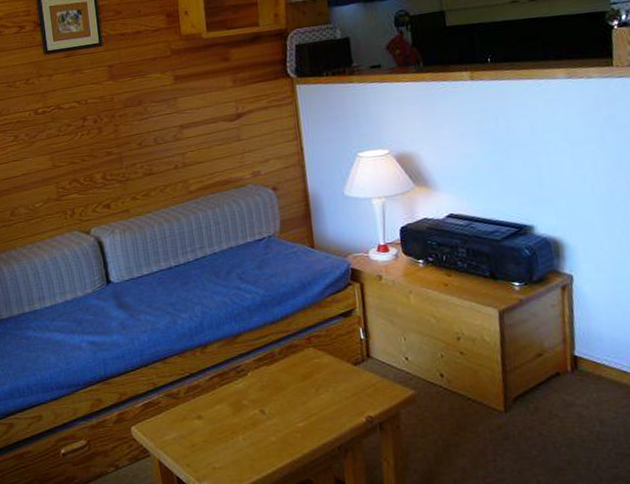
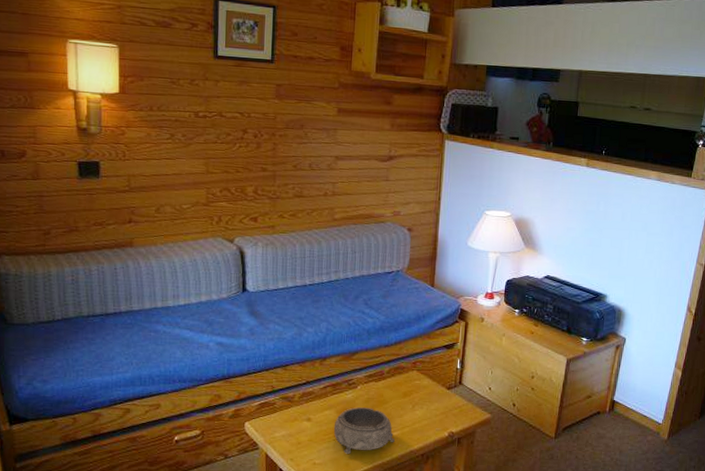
decorative bowl: none [228,397,302,455] -> present [333,407,395,455]

